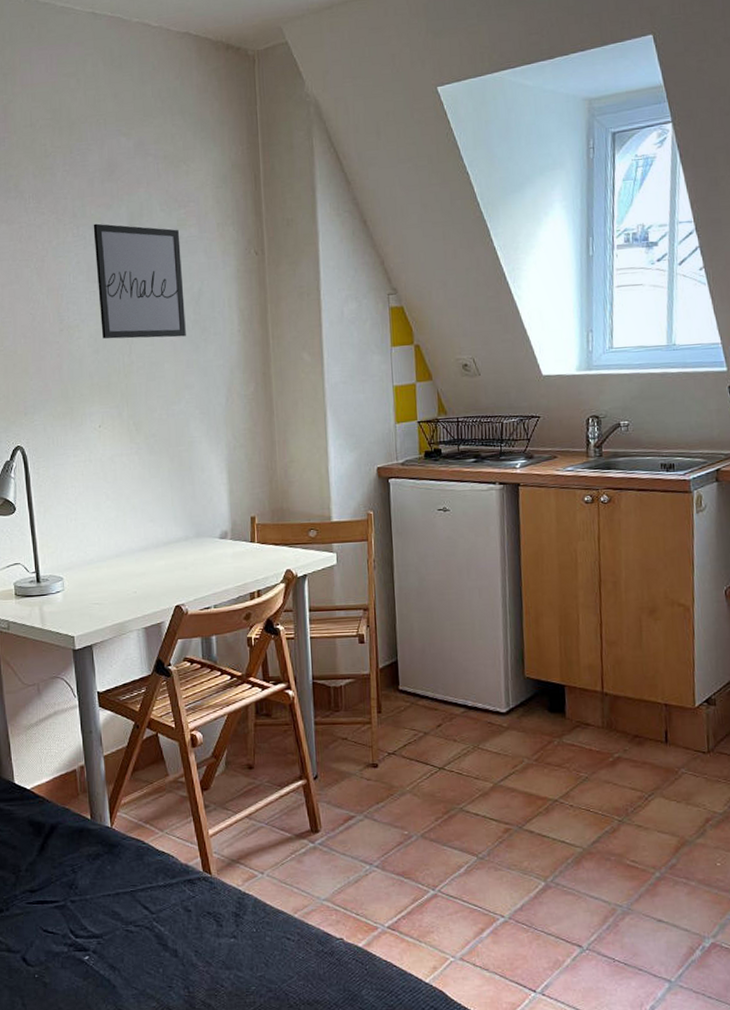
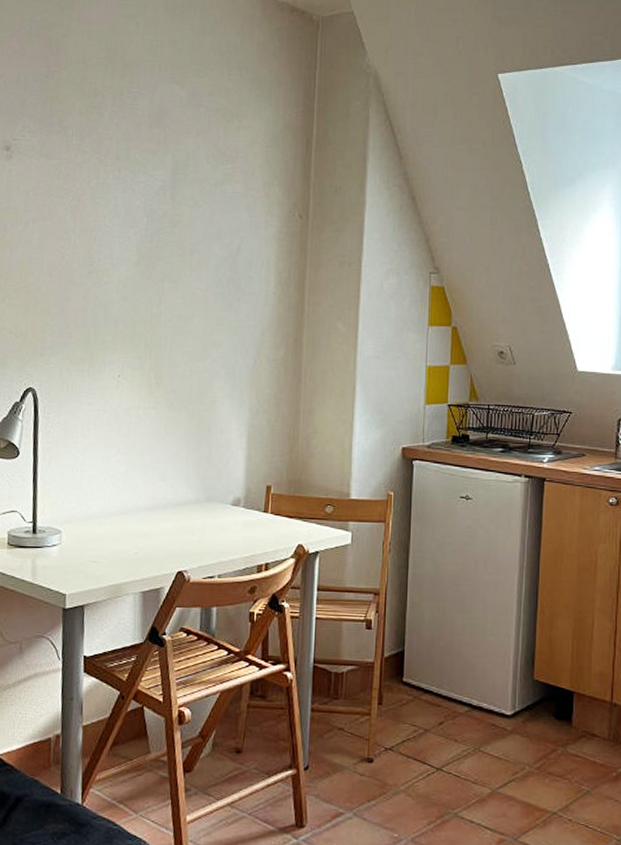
wall art: present [93,223,186,339] -> none [132,168,224,293]

